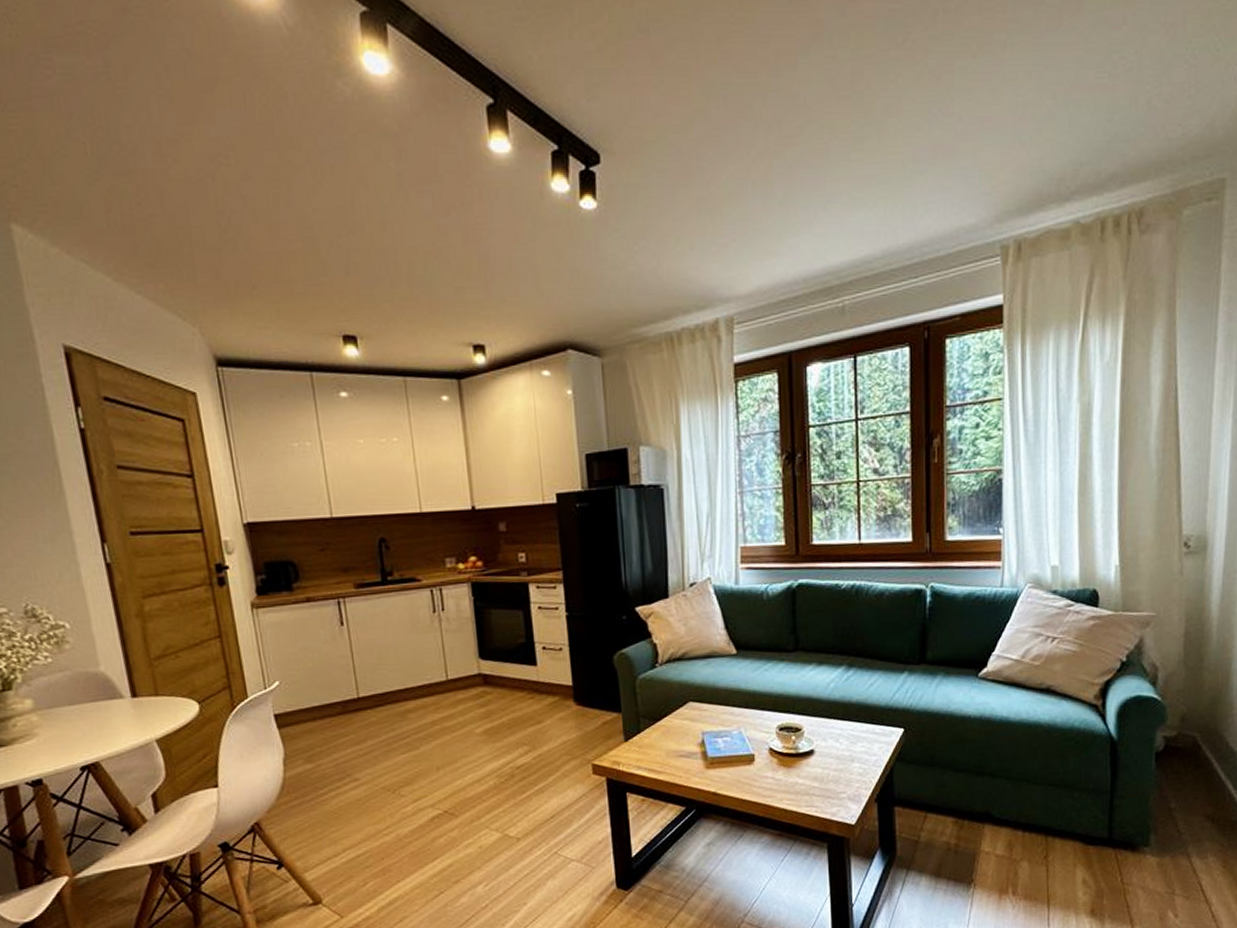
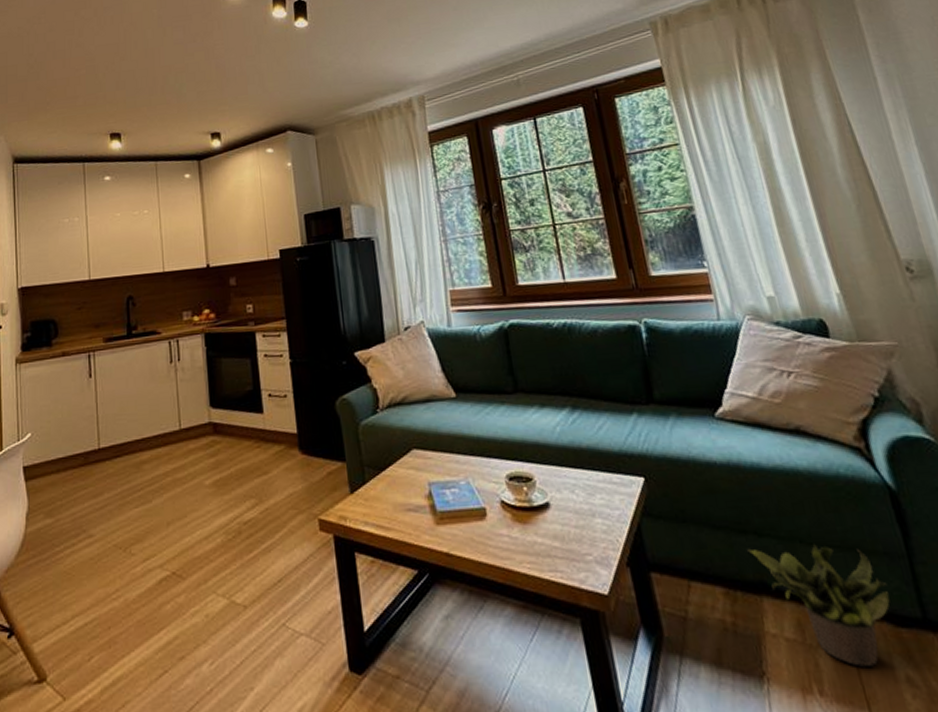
potted plant: none [981,783,1088,874] -> present [747,544,890,667]

